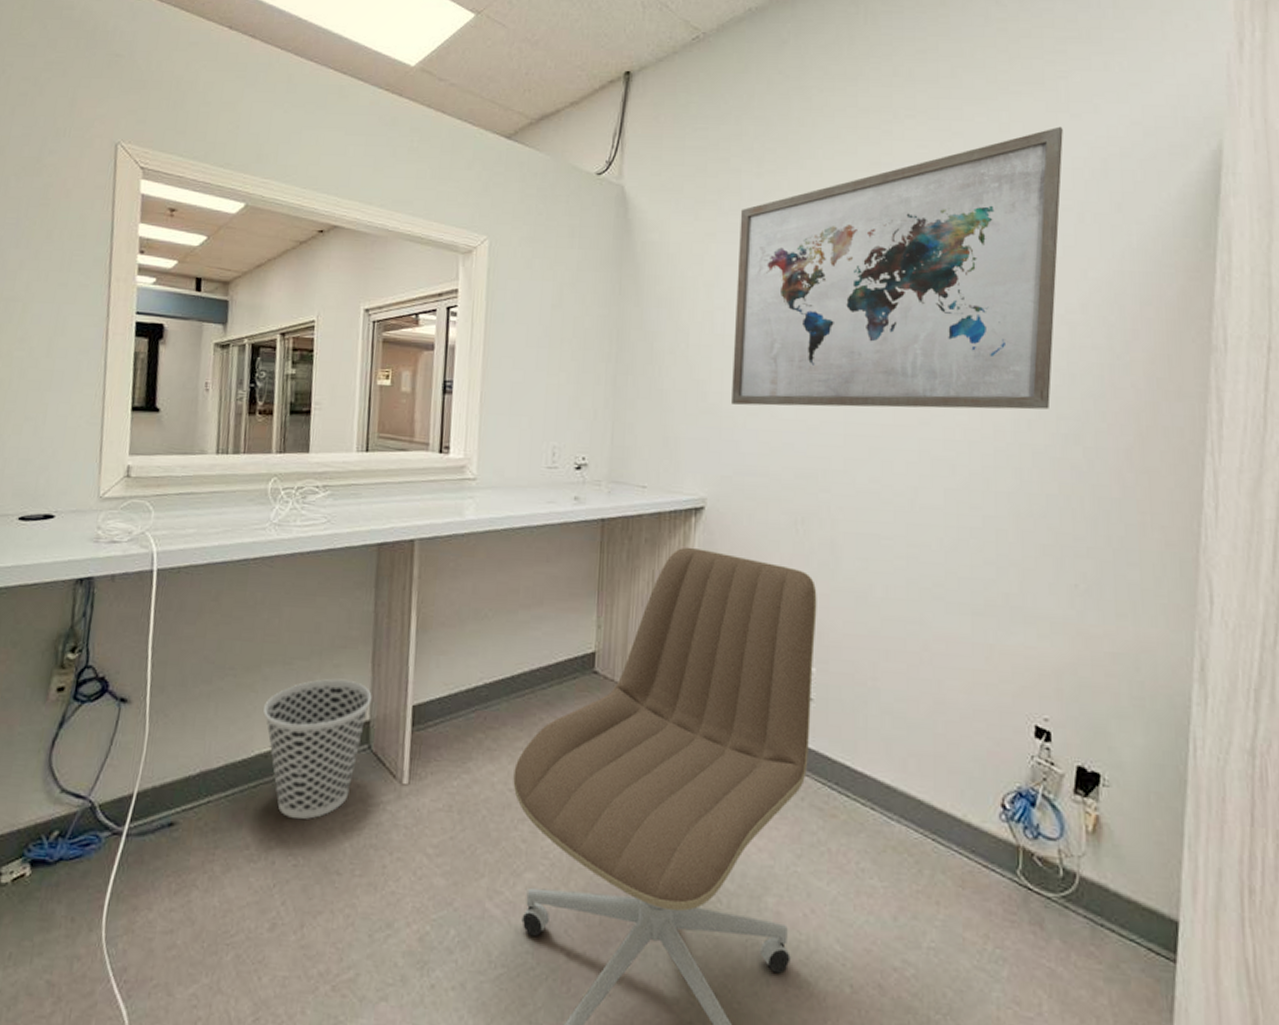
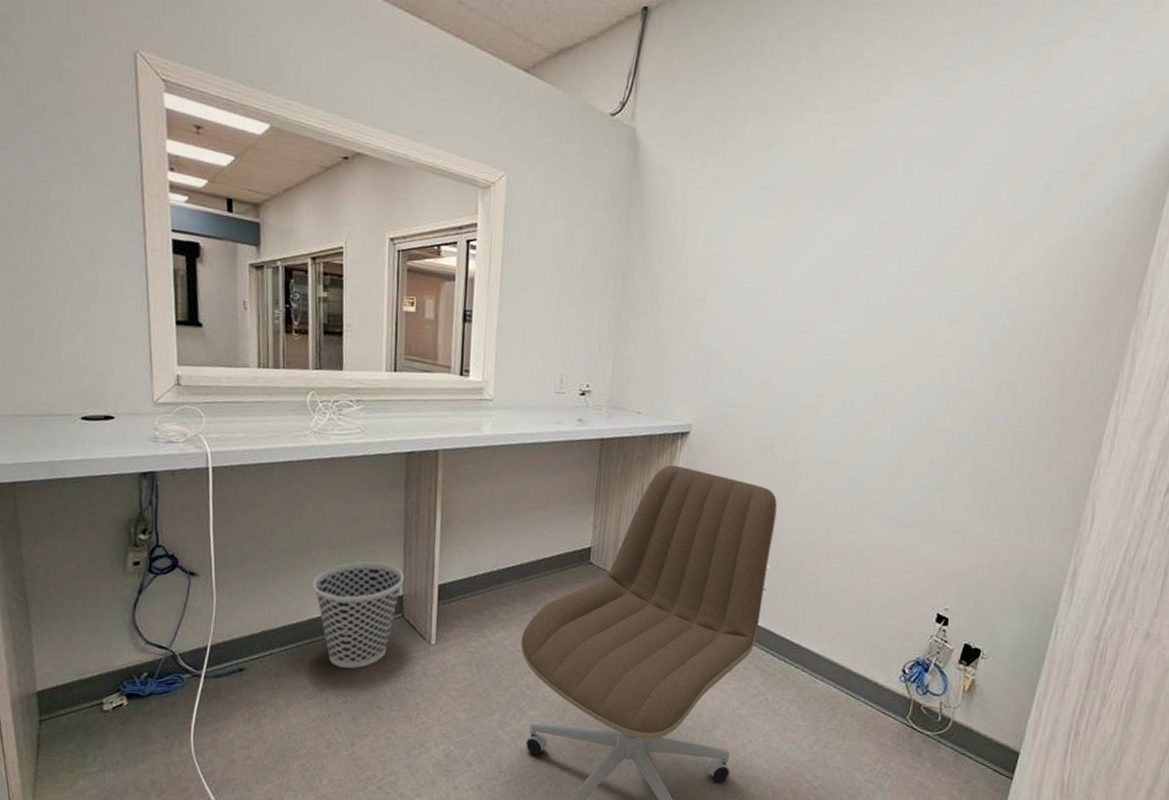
wall art: present [732,126,1063,410] -> none [720,93,1047,361]

